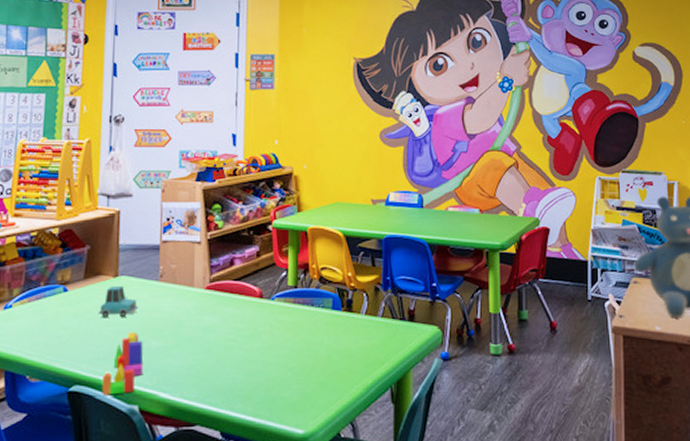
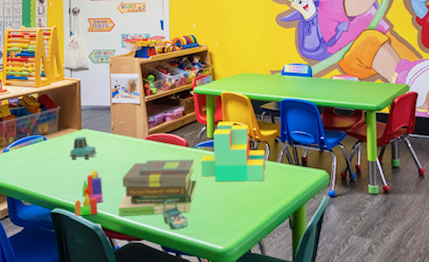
books: none [163,314,273,394] -> present [118,159,197,216]
toy car: none [223,369,259,409] -> present [162,199,188,229]
toy blocks: none [278,264,362,343] -> present [201,121,265,181]

